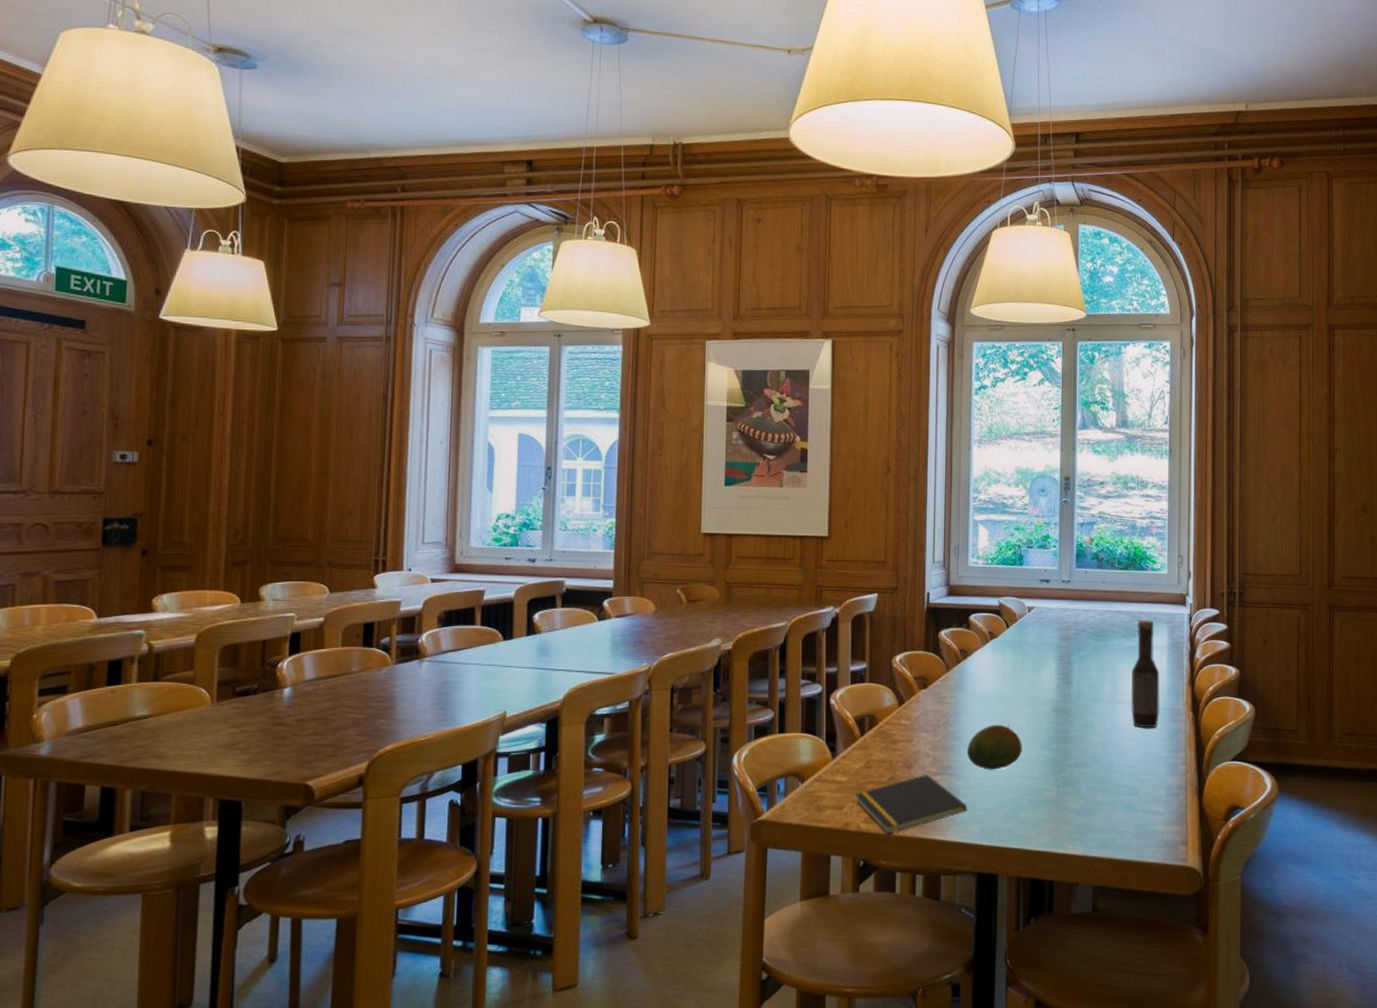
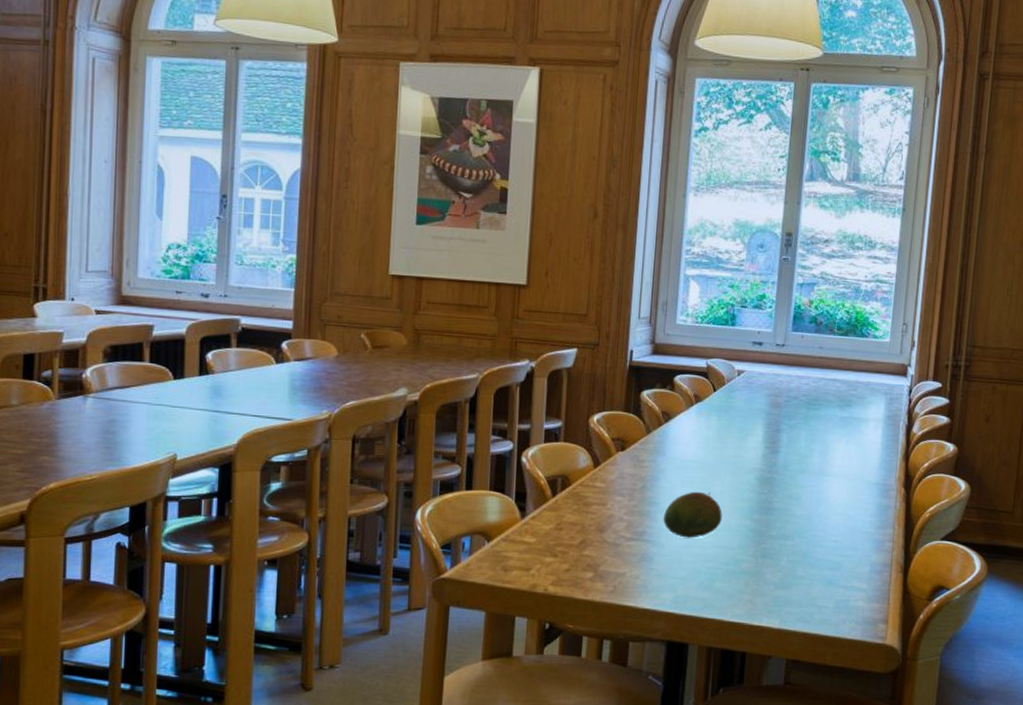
notepad: present [854,775,968,834] -> none [543,539,661,598]
bottle: present [1130,619,1160,729] -> none [839,389,873,503]

